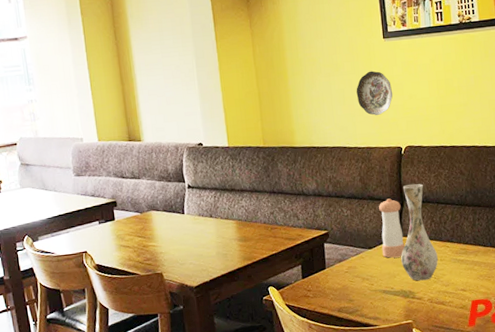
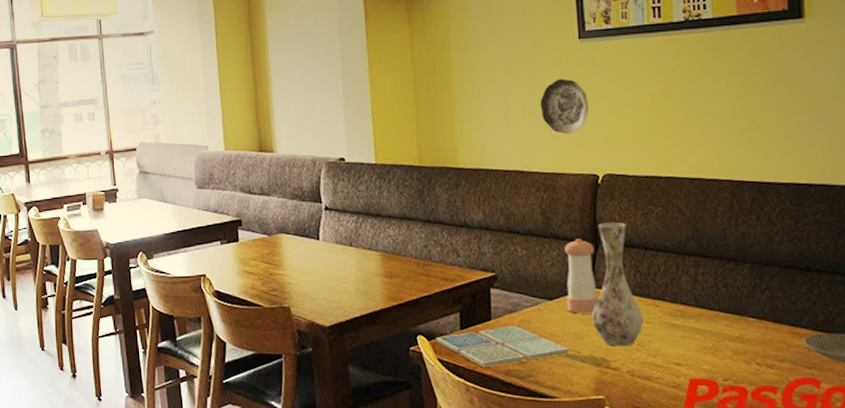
drink coaster: none [283,271,385,308] -> present [436,325,569,368]

